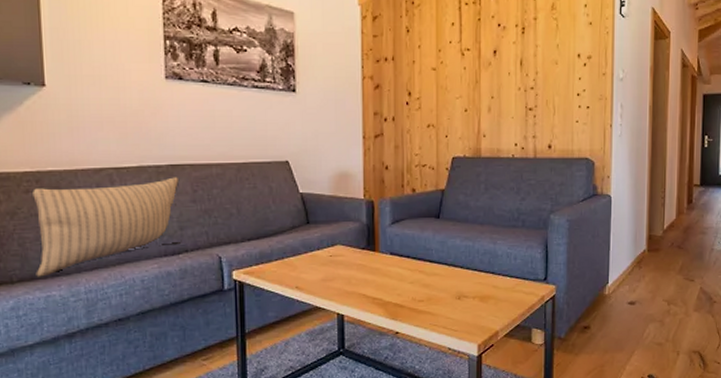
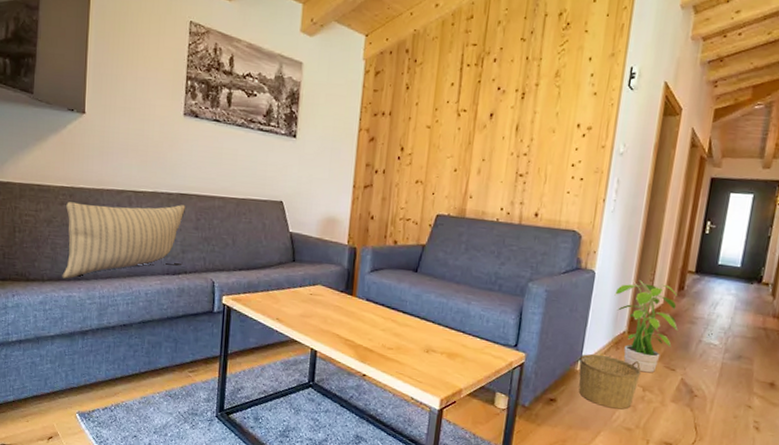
basket: none [606,275,664,328] -> present [578,353,641,410]
potted plant: none [631,199,692,287] -> present [614,279,679,373]

